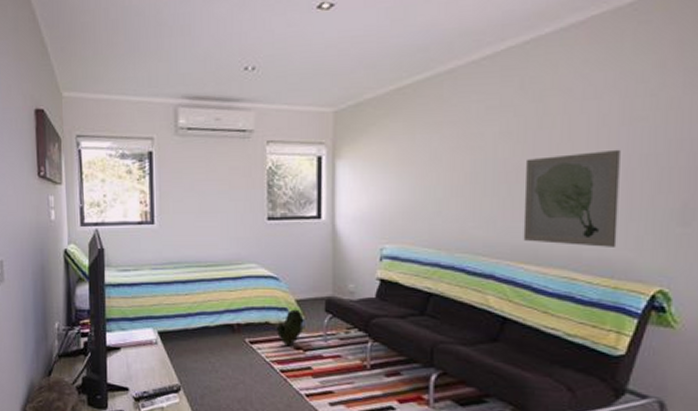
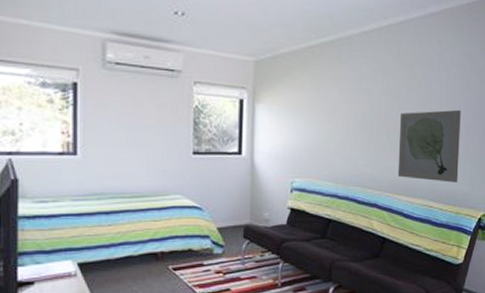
cactus: present [277,309,304,345] -> none [199,236,224,270]

